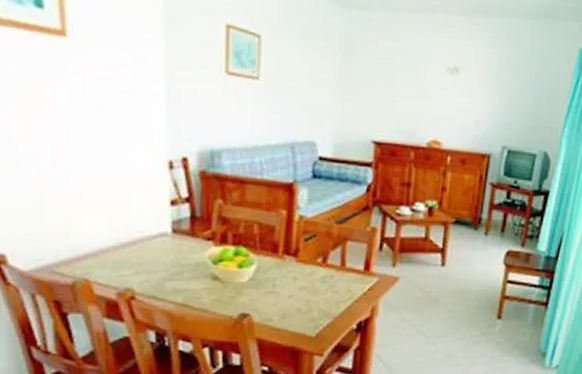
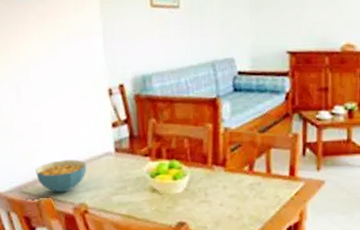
cereal bowl: none [71,238,137,275] -> present [36,160,87,193]

